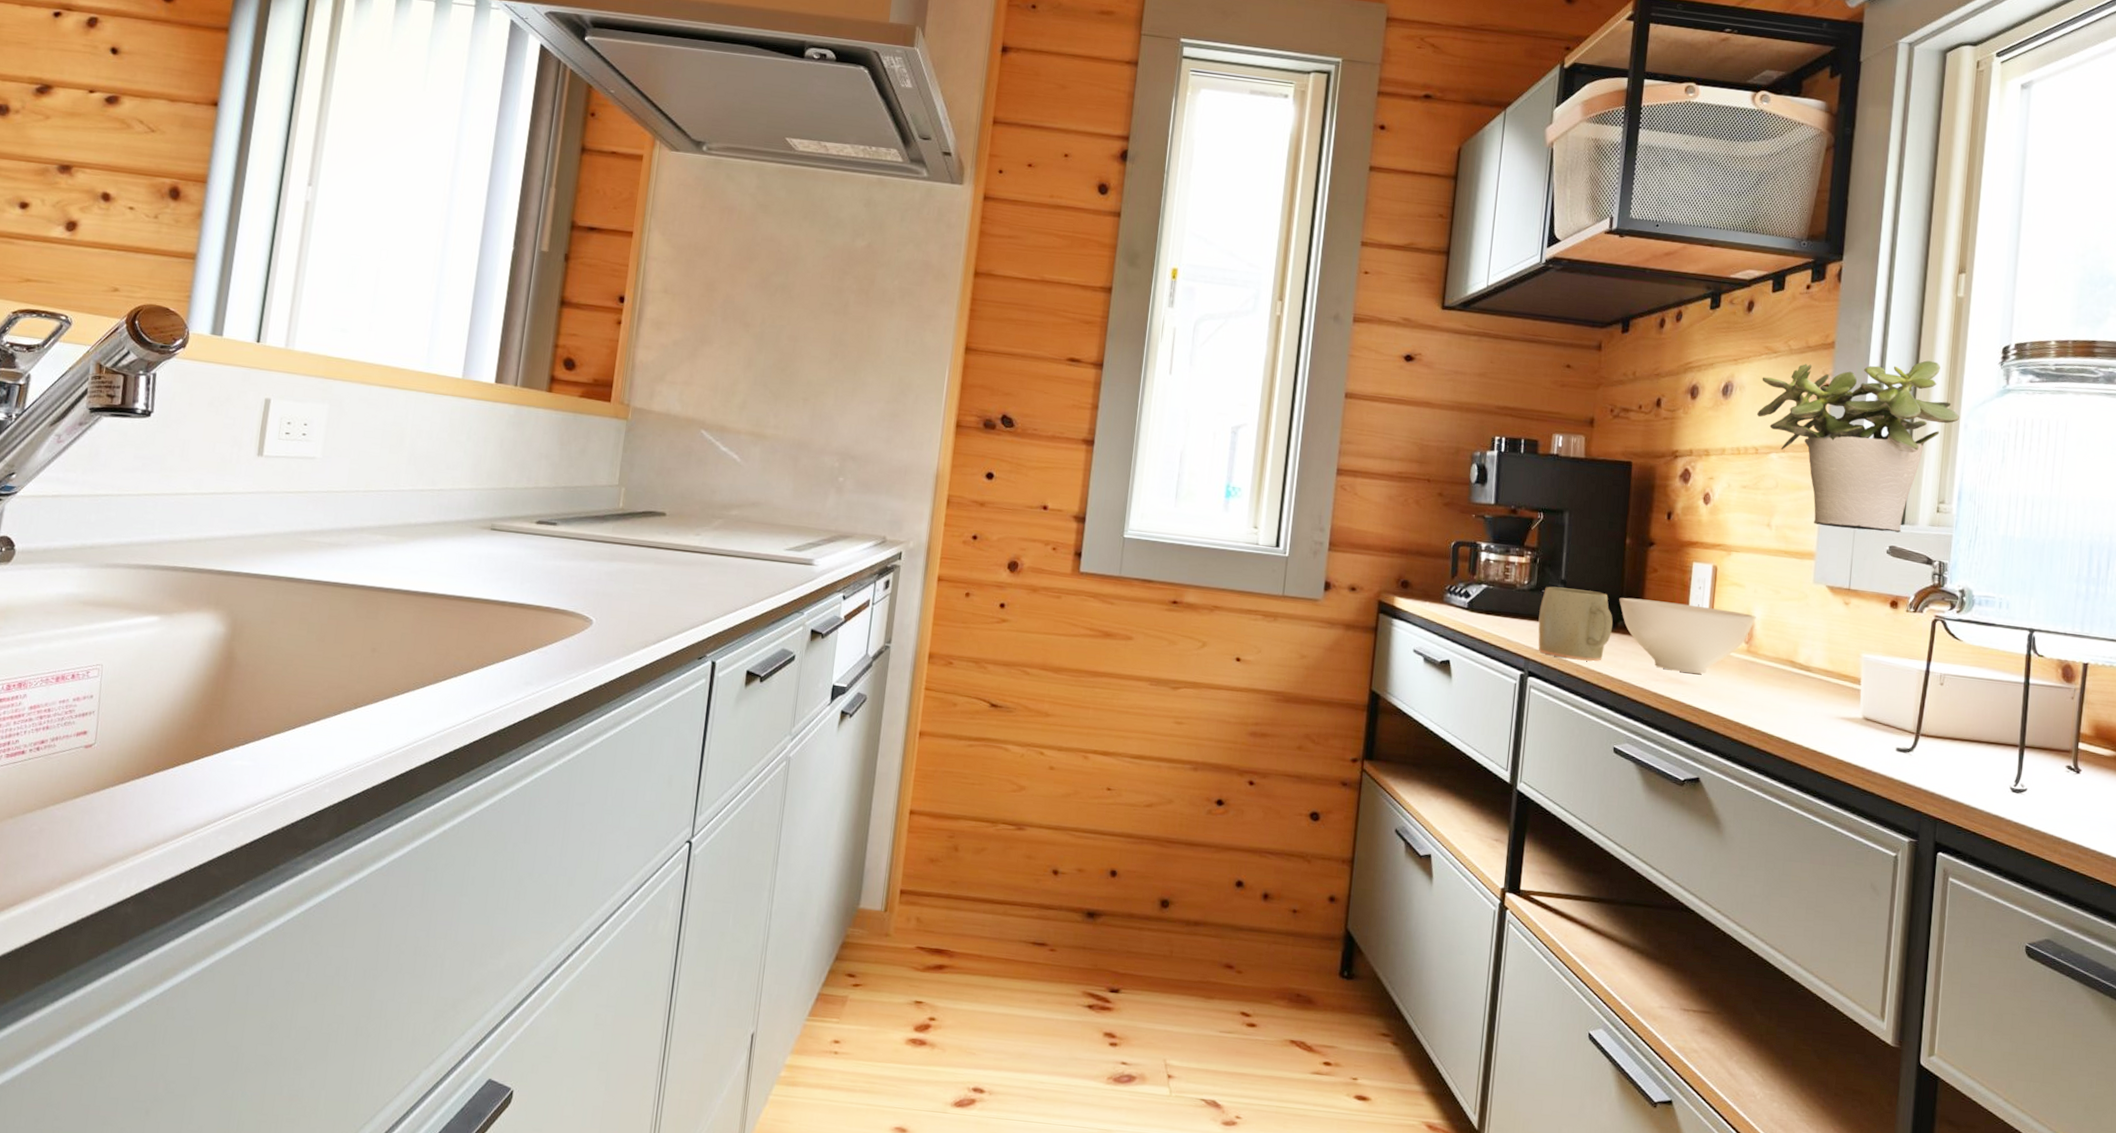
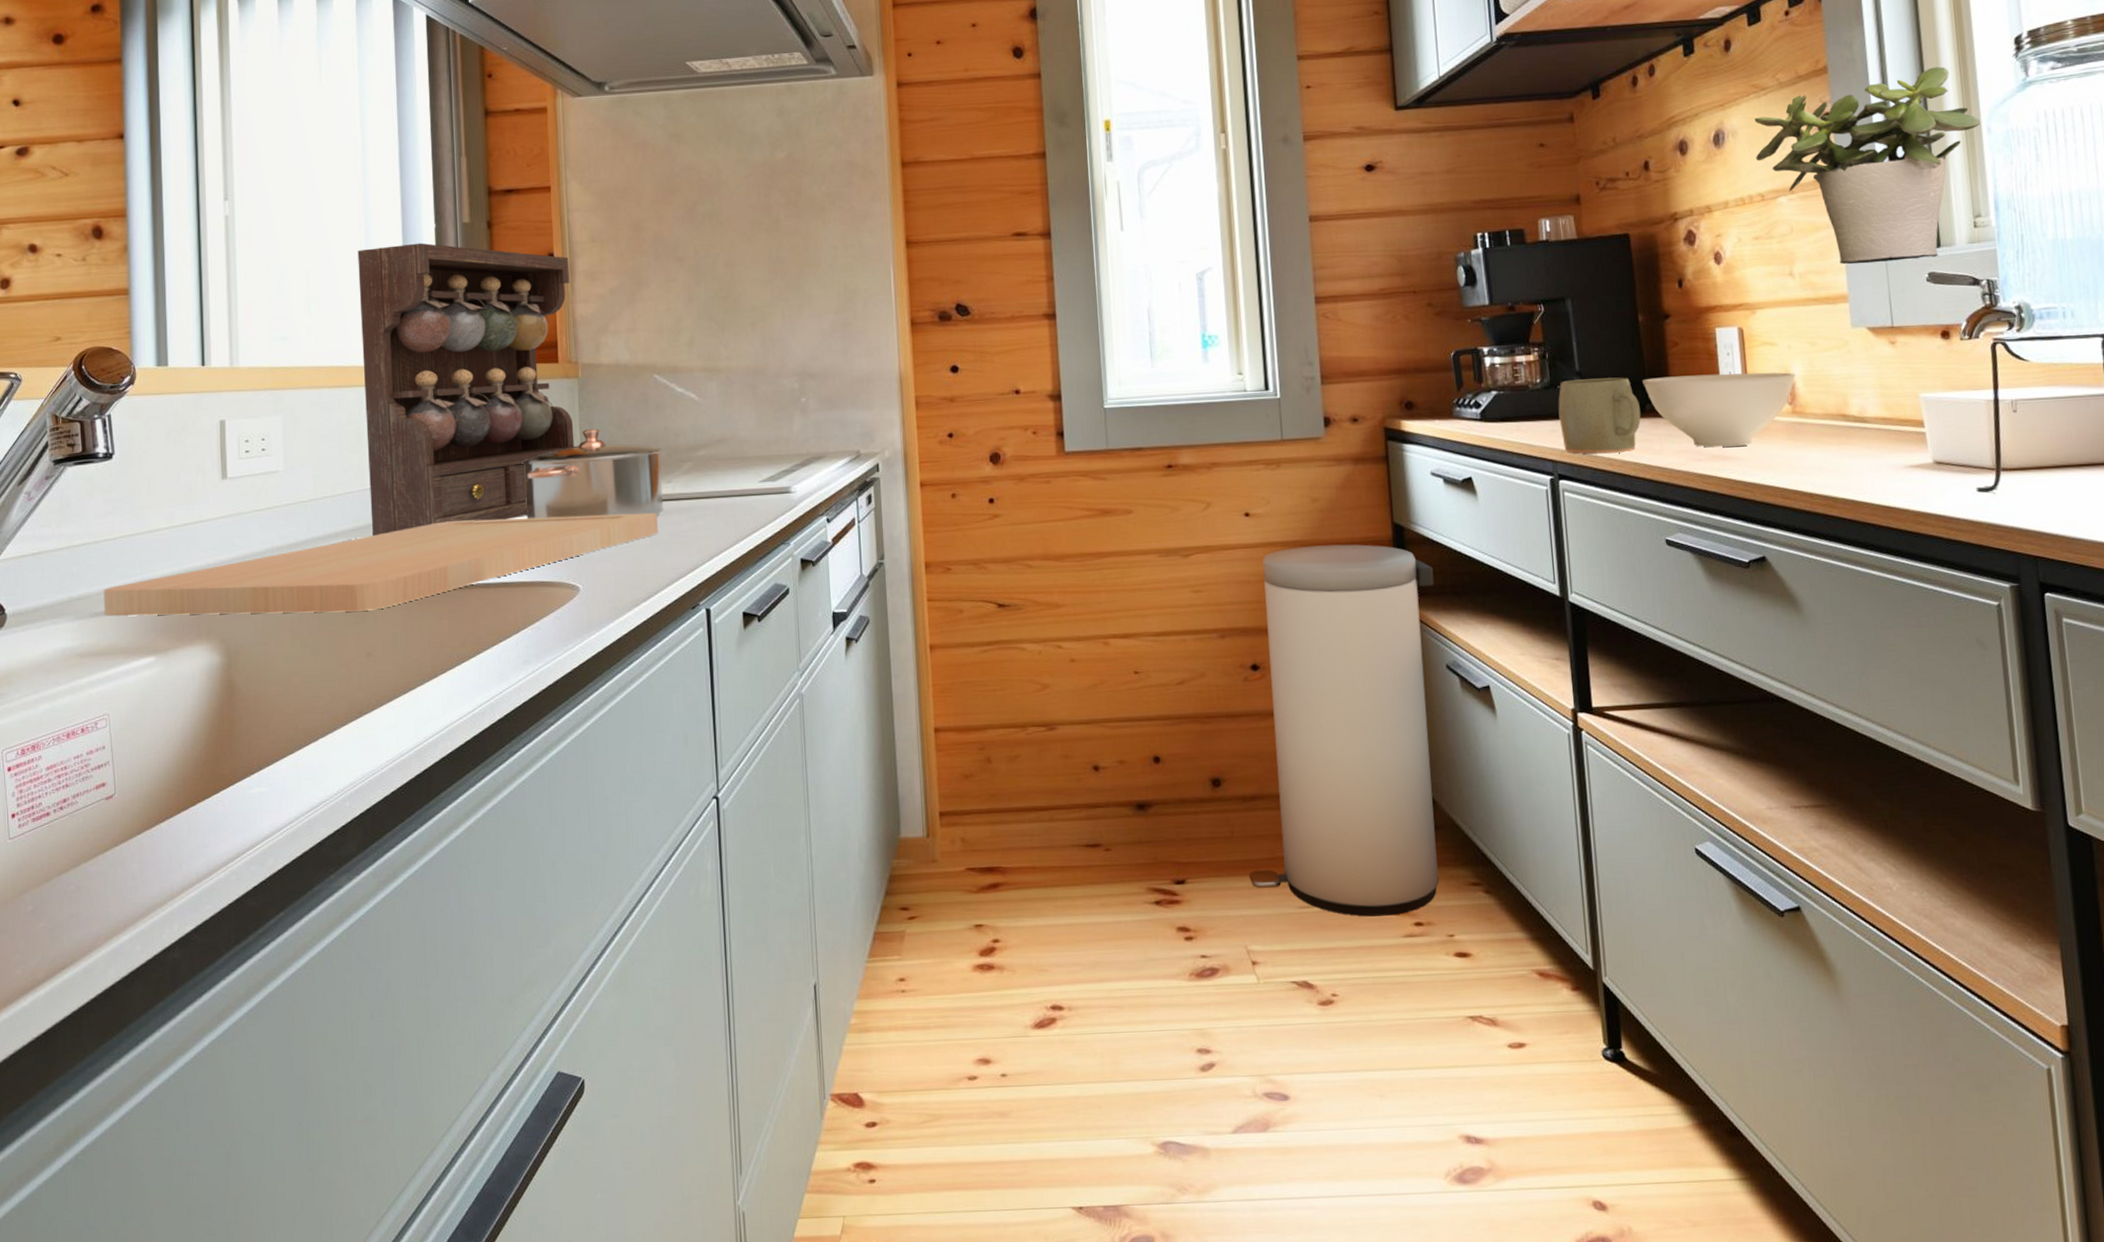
cutting board: none [115,534,681,608] -> present [103,512,658,616]
spice rack: none [398,258,639,544] -> present [358,243,579,537]
cooking pot: none [553,470,697,566] -> present [521,429,664,519]
pedal bin: none [1179,697,1400,1052] -> present [1249,544,1439,917]

